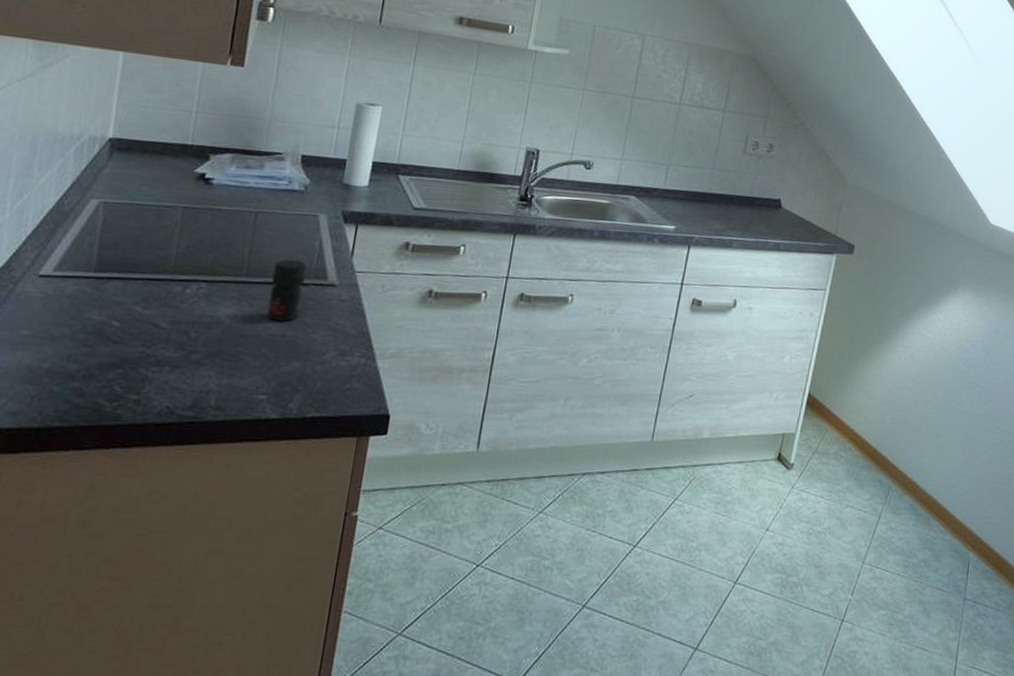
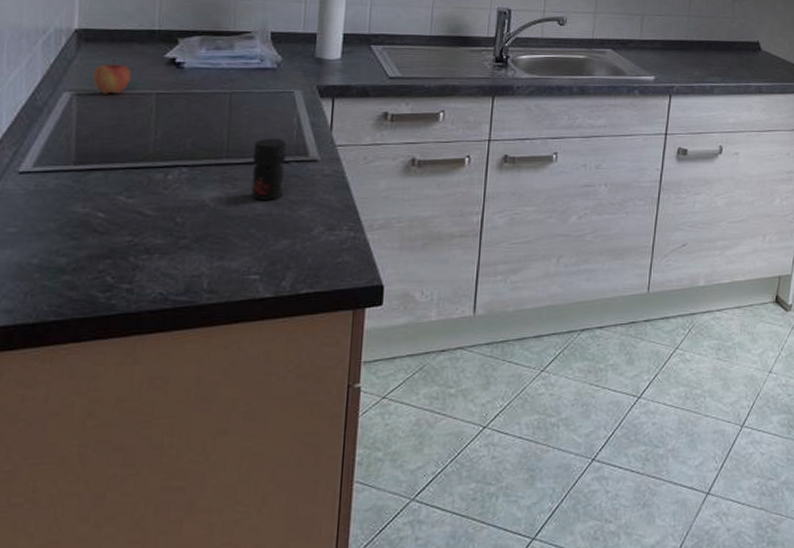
apple: none [121,169,160,205] -> present [92,58,131,94]

